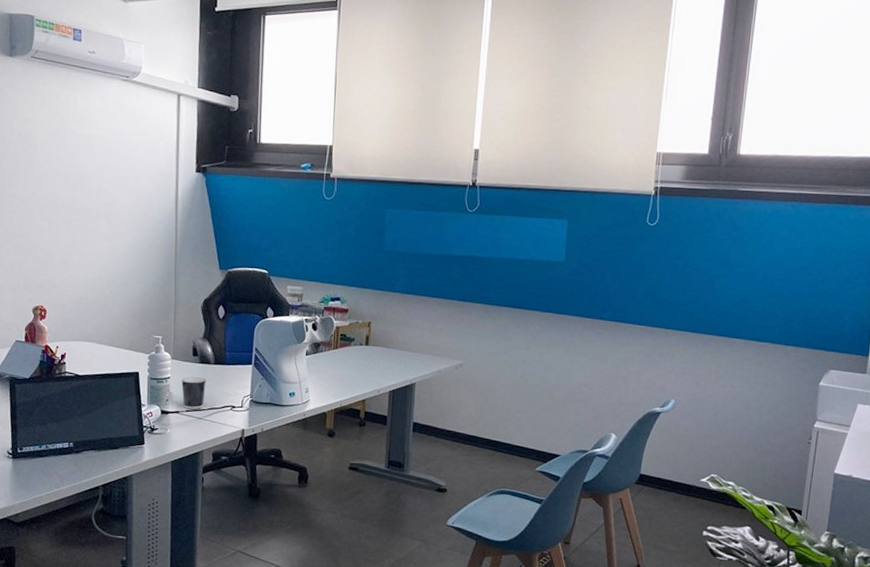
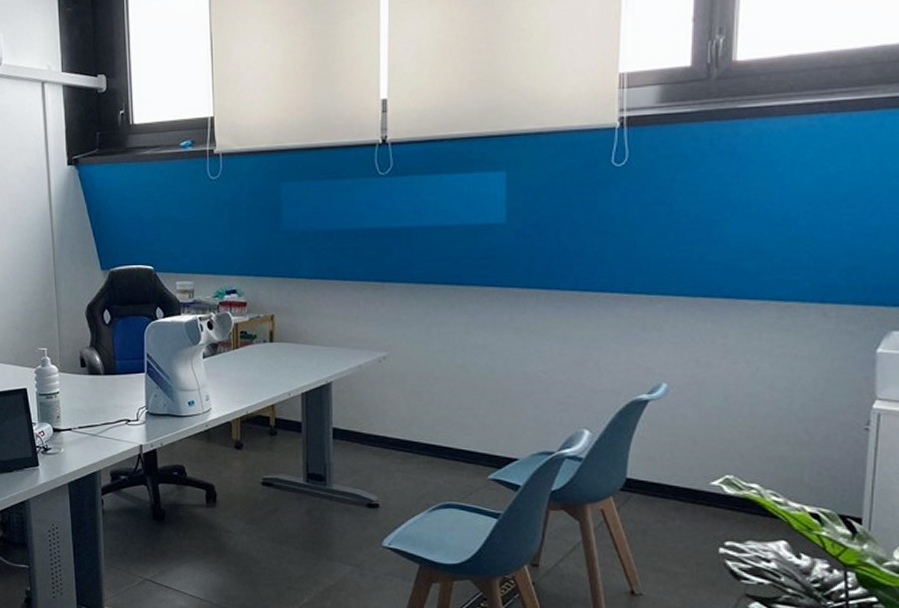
mug: present [181,377,206,410] -> none [72,390,98,426]

